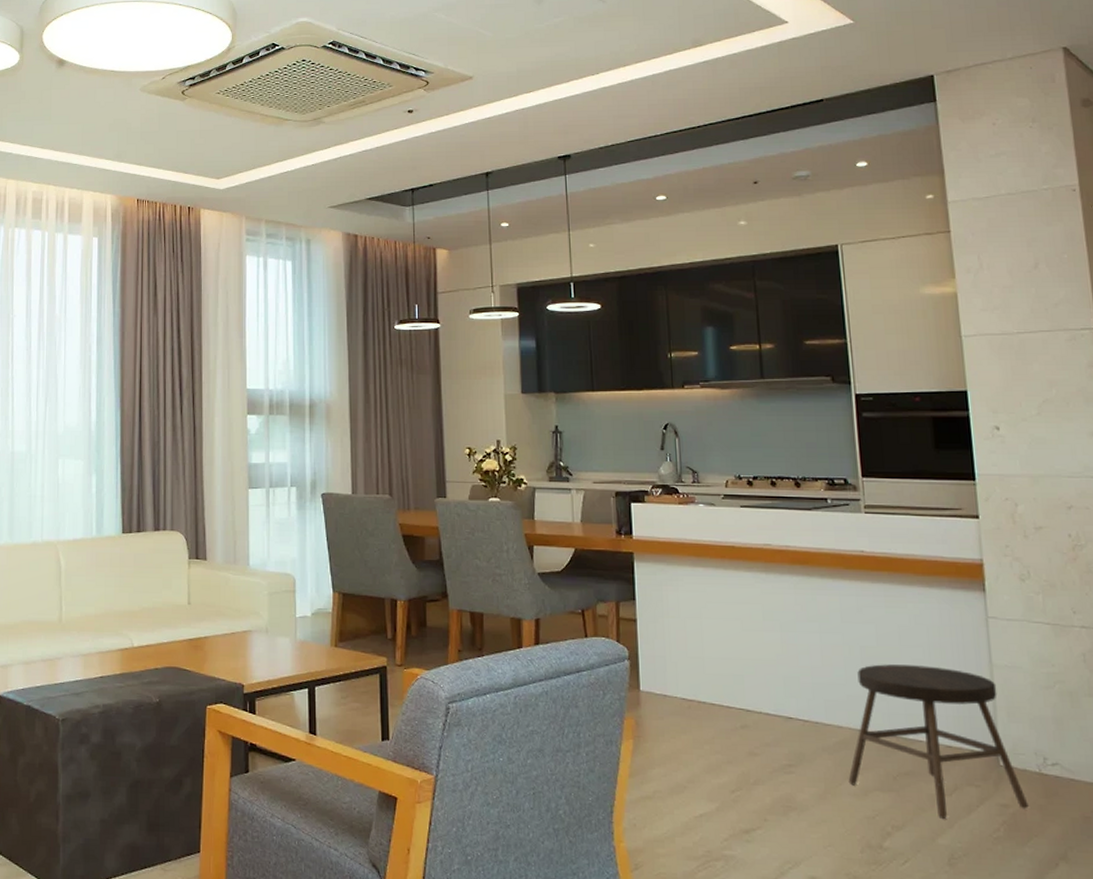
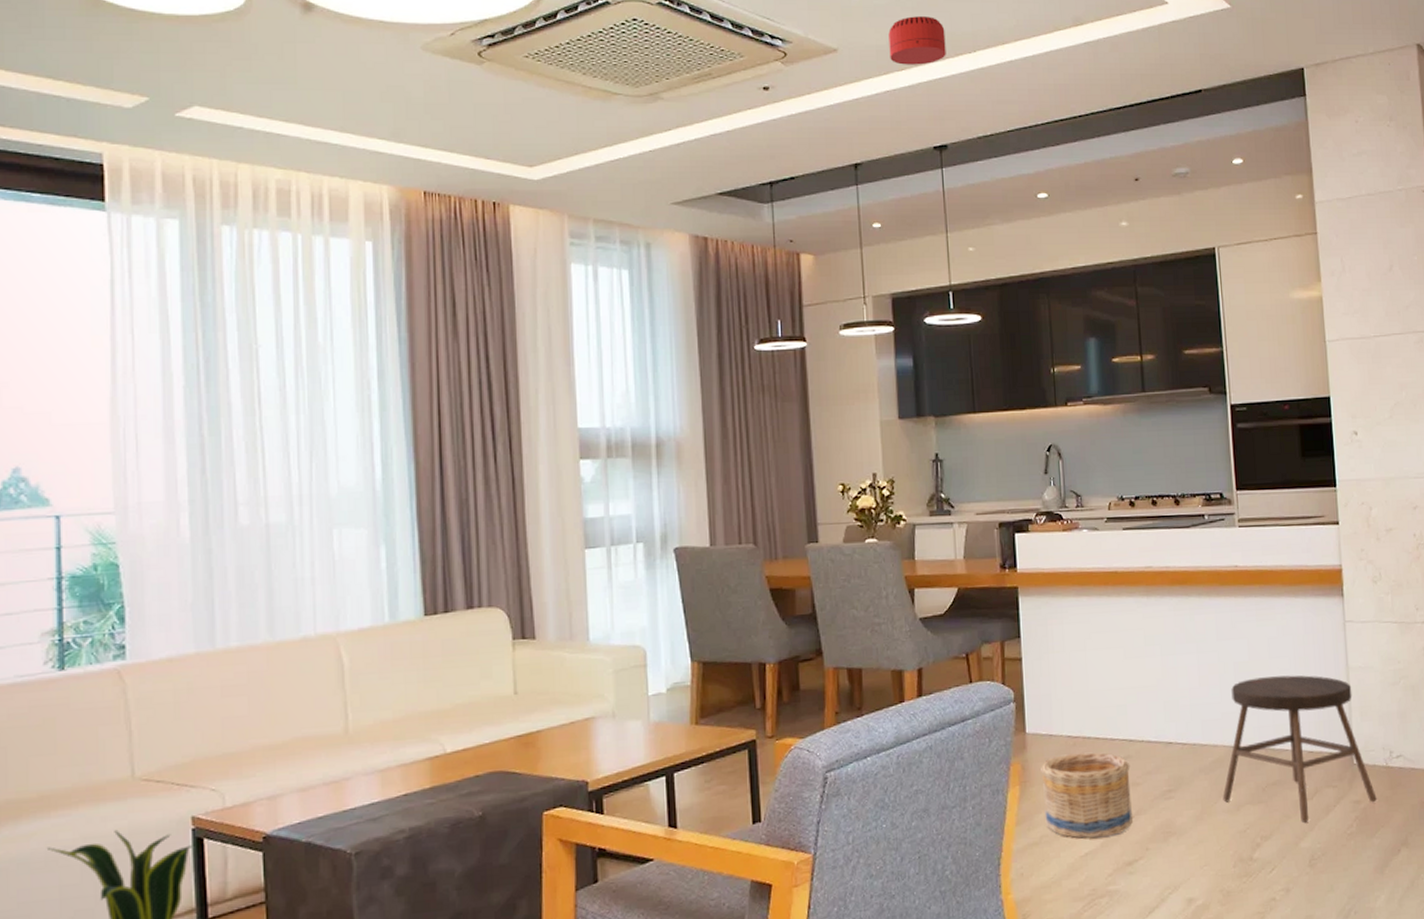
smoke detector: none [518,46,571,88] -> present [888,16,946,65]
basket: none [655,716,750,801] -> present [1041,752,1133,838]

